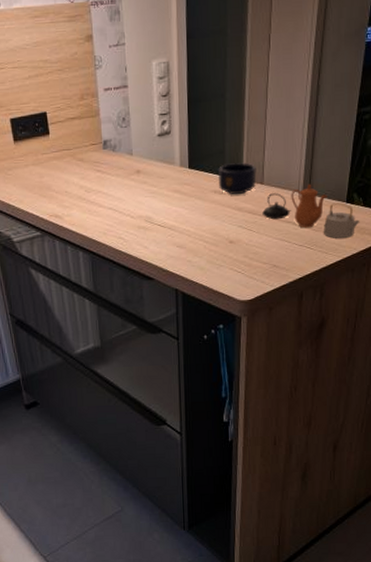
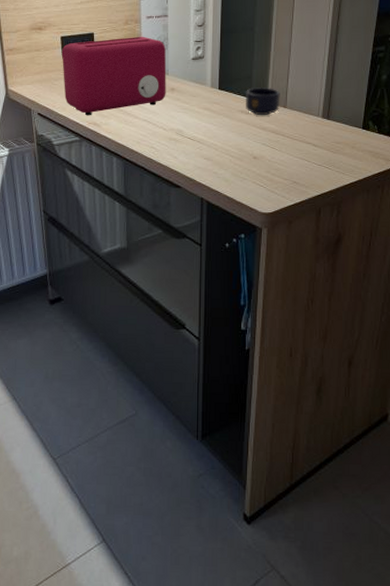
toaster: none [12,112,132,208] -> present [61,36,167,116]
teapot: present [262,183,360,238] -> none [285,110,375,161]

